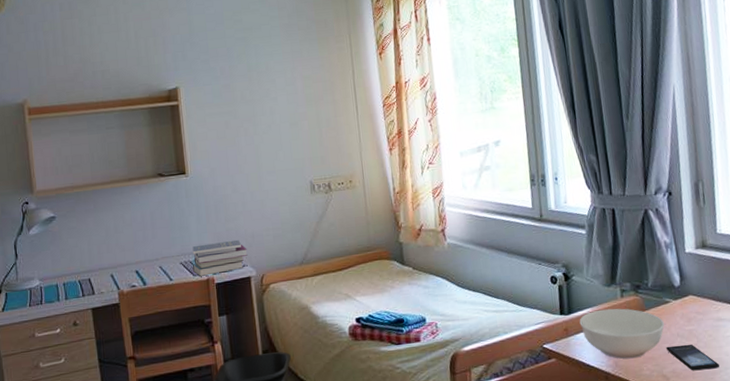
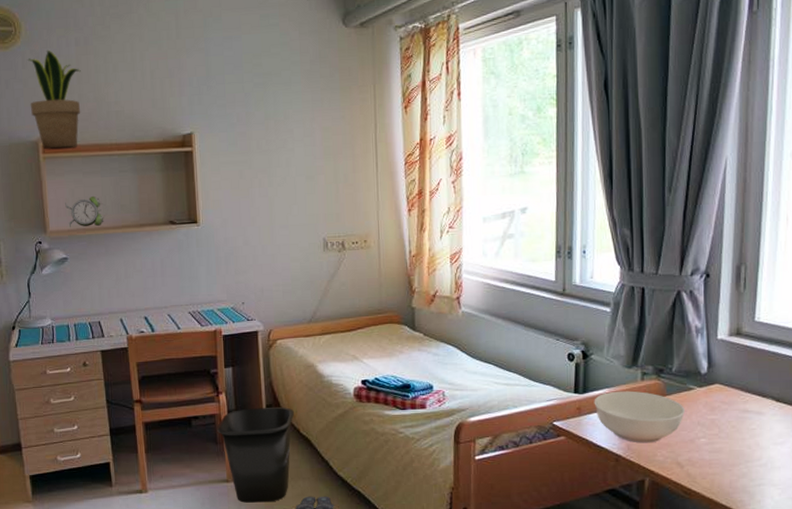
potted plant: none [12,15,67,112] -> present [27,50,81,150]
alarm clock: none [52,153,95,187] -> present [65,195,107,228]
books: present [192,239,248,277] -> none [201,293,256,328]
smartphone: present [666,344,719,370] -> none [684,433,739,460]

